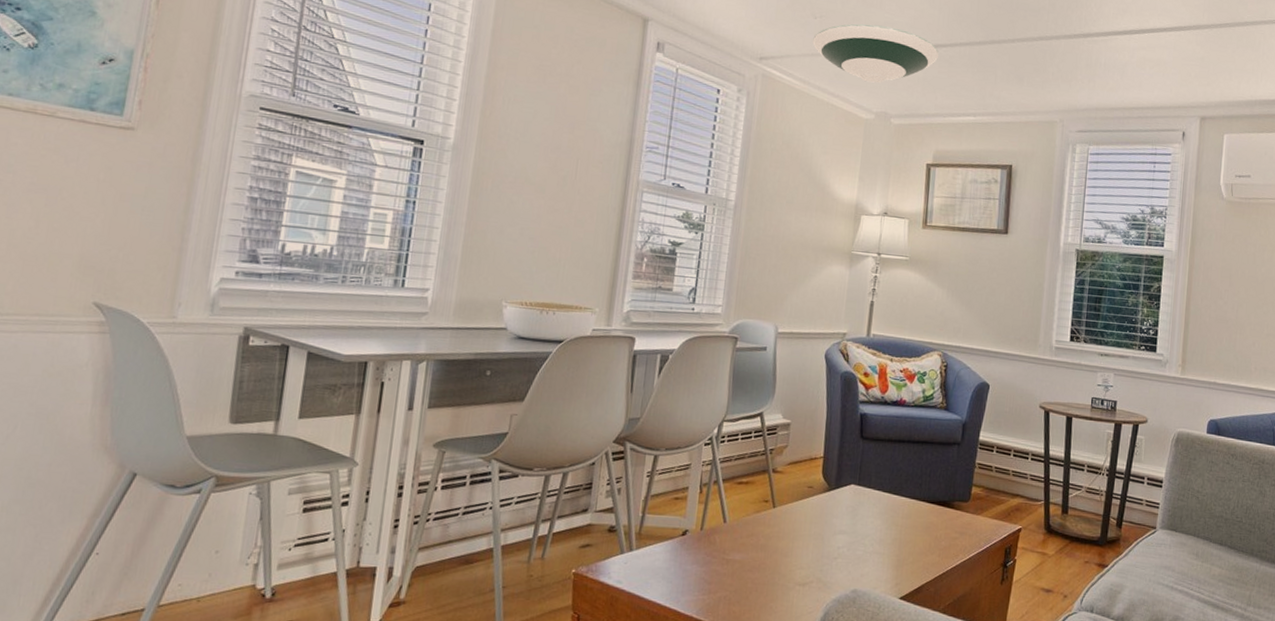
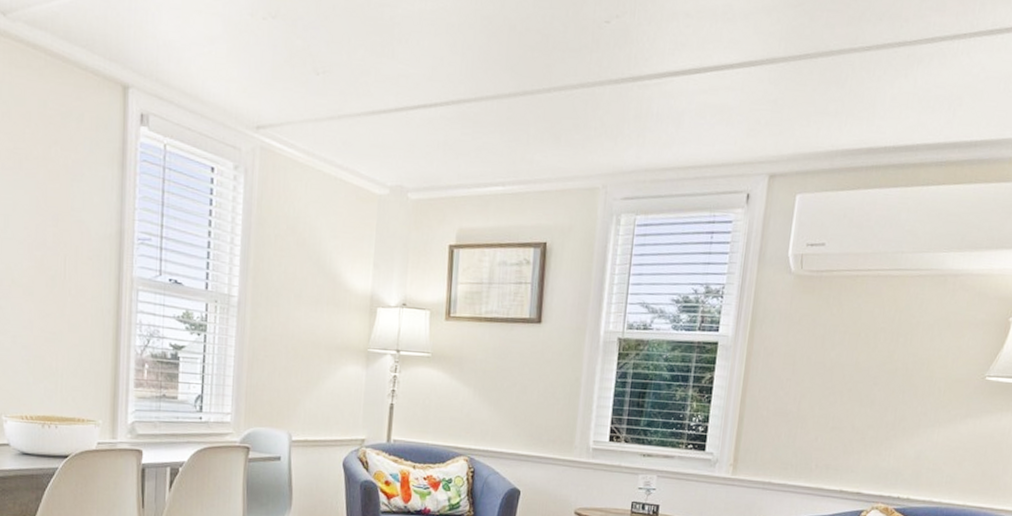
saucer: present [812,23,939,84] -> none [316,78,462,151]

